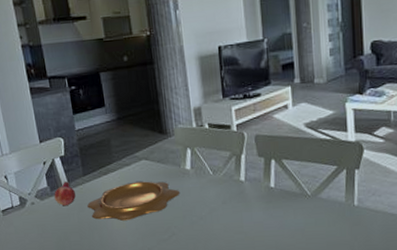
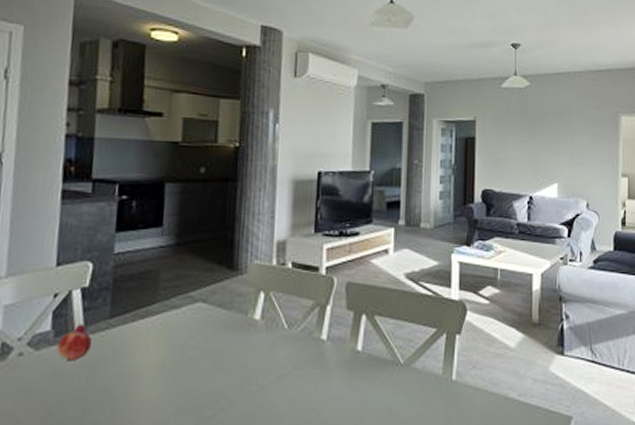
decorative bowl: present [87,181,181,221] -> none [105,332,241,387]

